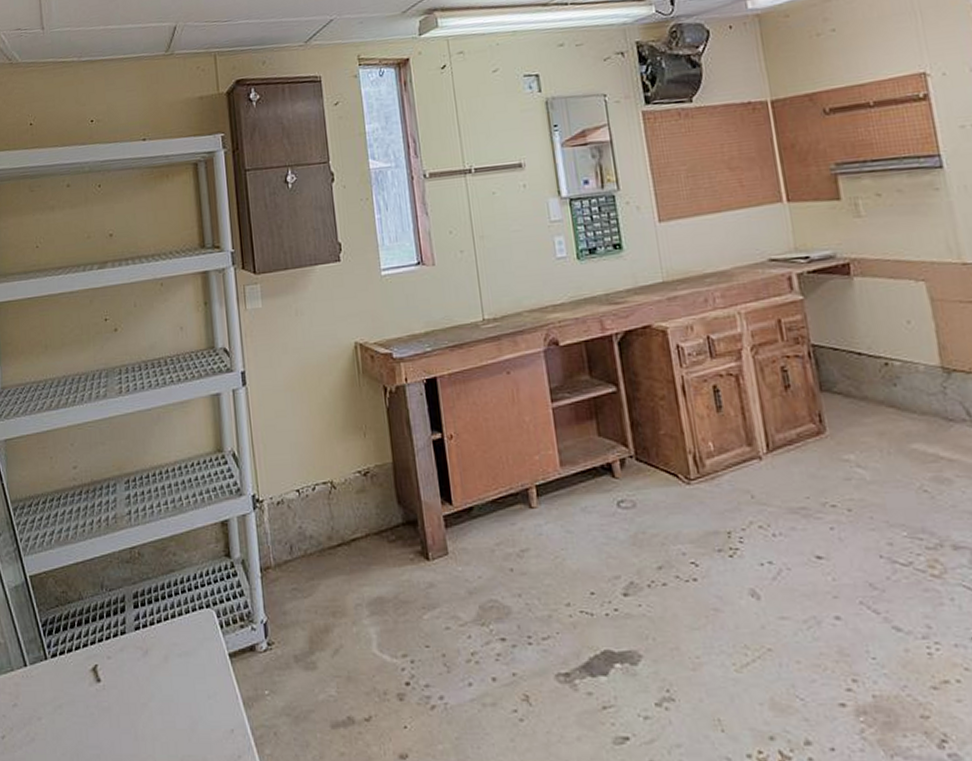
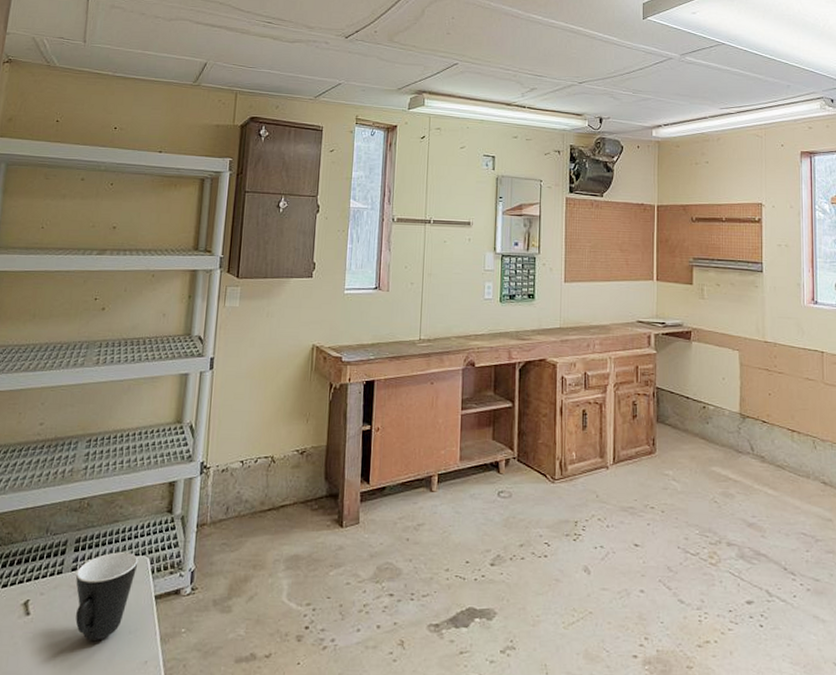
mug: none [141,606,204,707] -> present [75,552,139,640]

